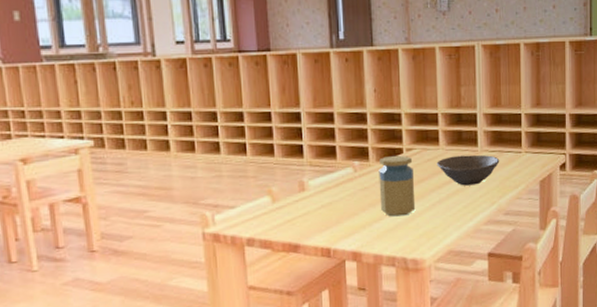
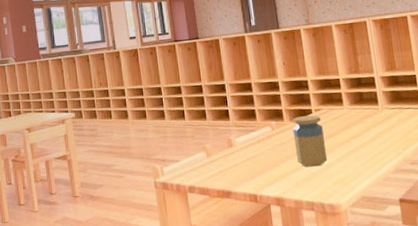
bowl: present [436,154,500,186] -> none [342,112,401,140]

